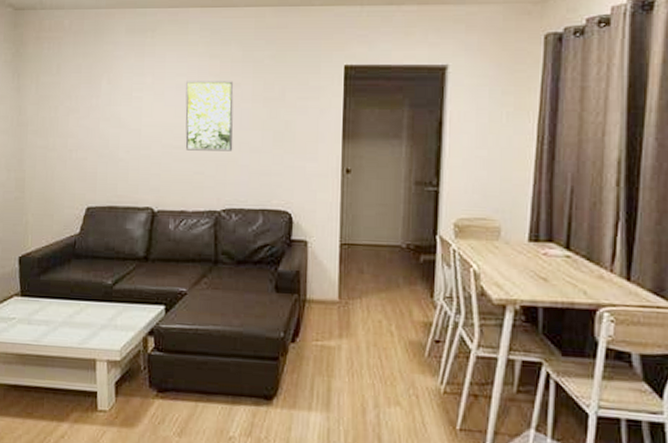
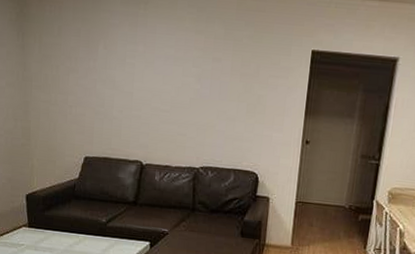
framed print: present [185,81,234,151] -> none [171,52,215,118]

